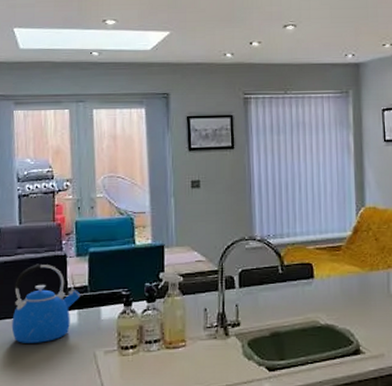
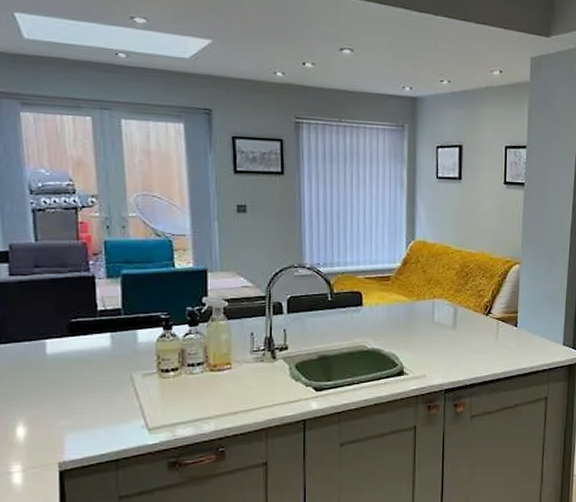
kettle: present [11,263,81,343] -> none [32,284,114,366]

